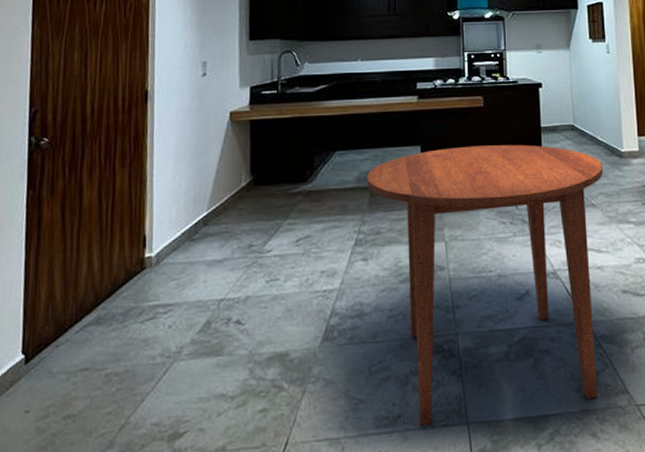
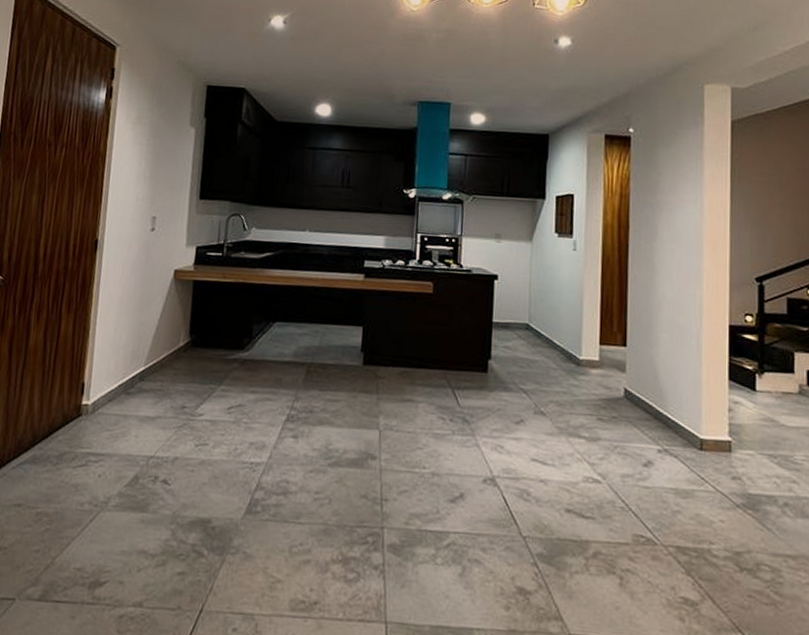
dining table: present [367,145,604,427] -> none [304,332,558,620]

